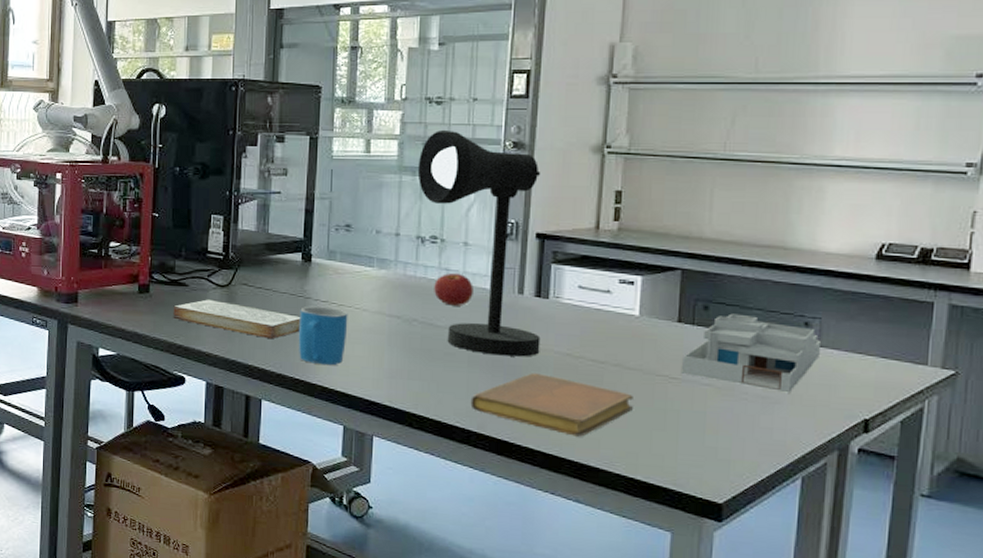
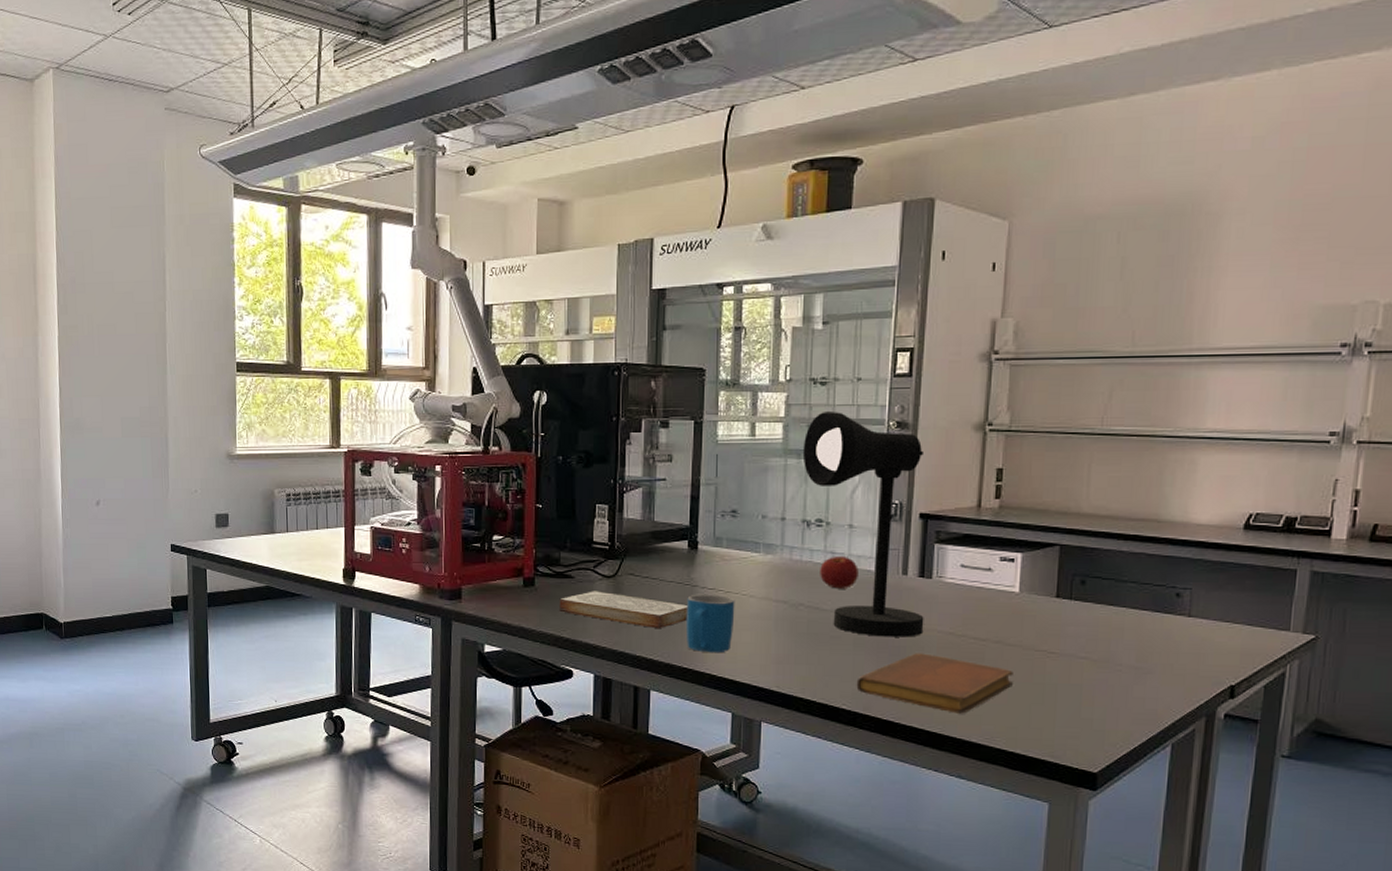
desk organizer: present [680,313,822,393] -> none [1058,587,1192,663]

